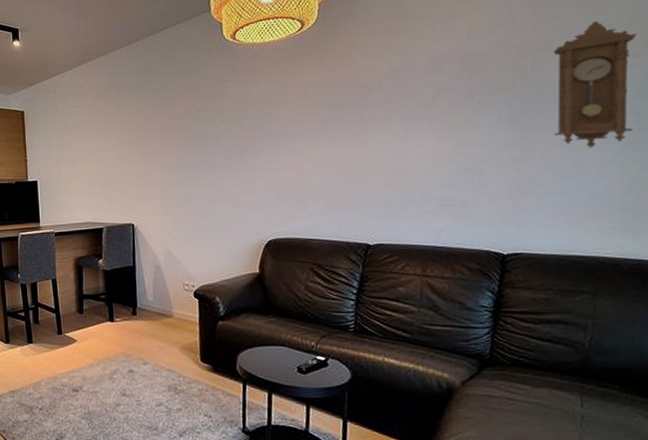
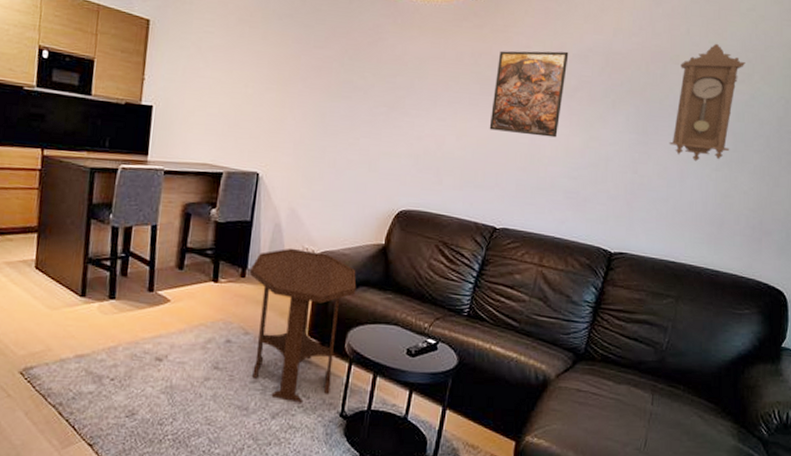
side table: none [139,285,239,422] -> present [249,248,357,403]
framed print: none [344,63,421,153] -> present [489,50,569,138]

